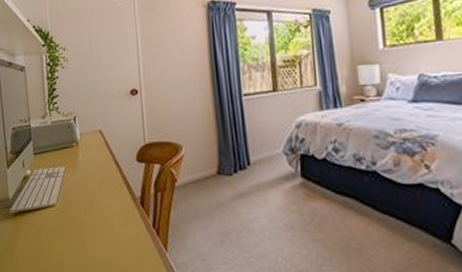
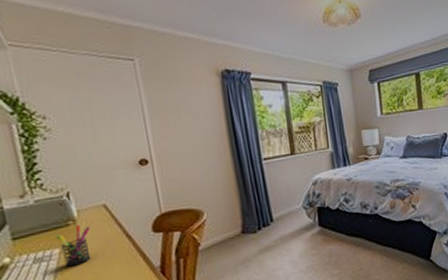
pen holder: none [63,147,89,185] -> present [56,225,92,267]

